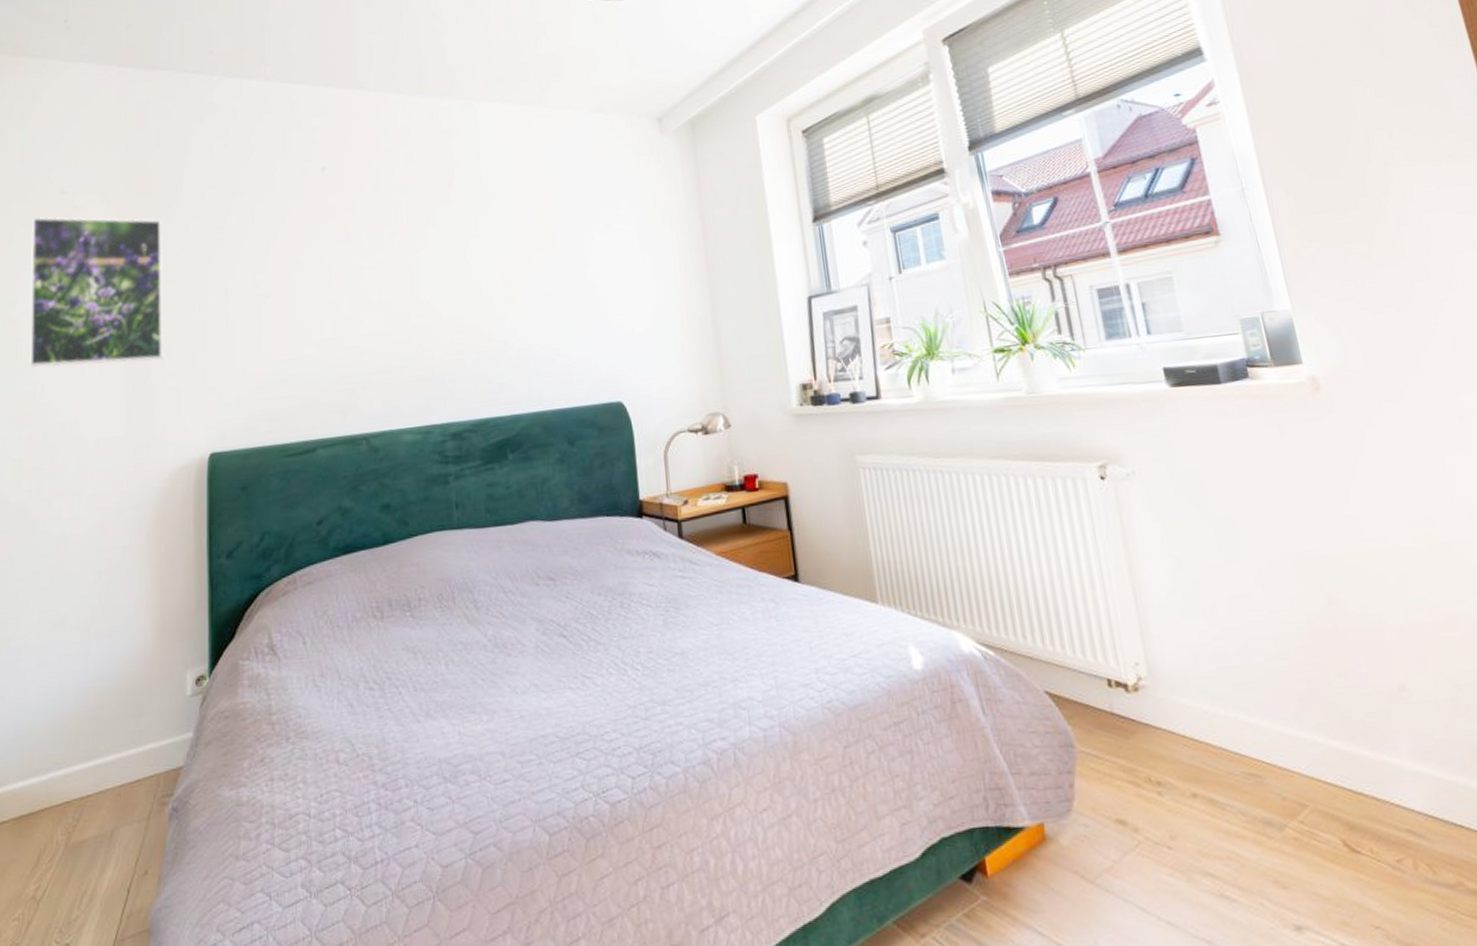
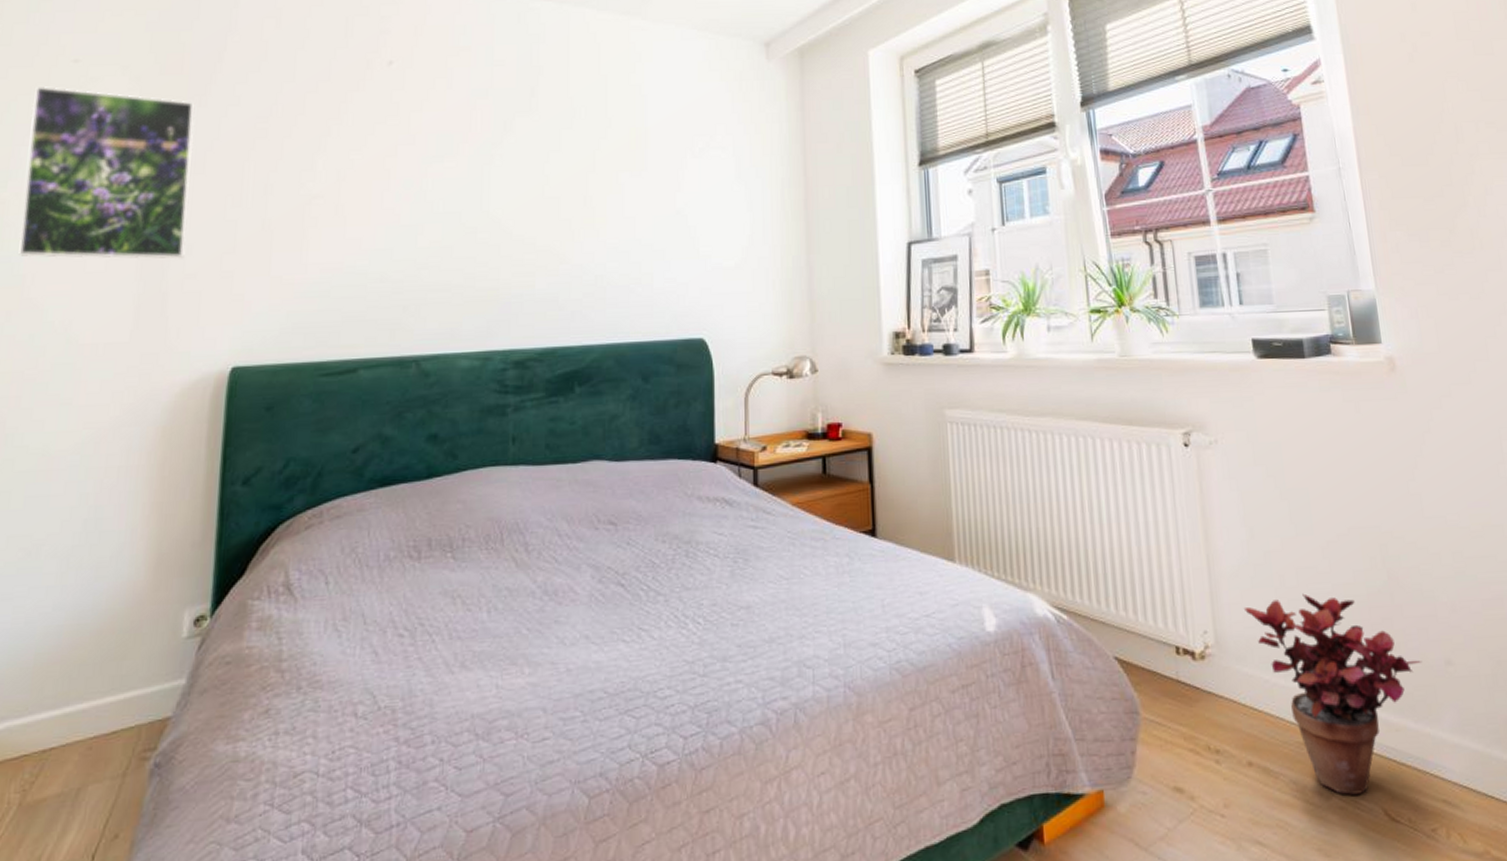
potted plant: none [1175,622,1373,826] -> present [1243,593,1423,795]

